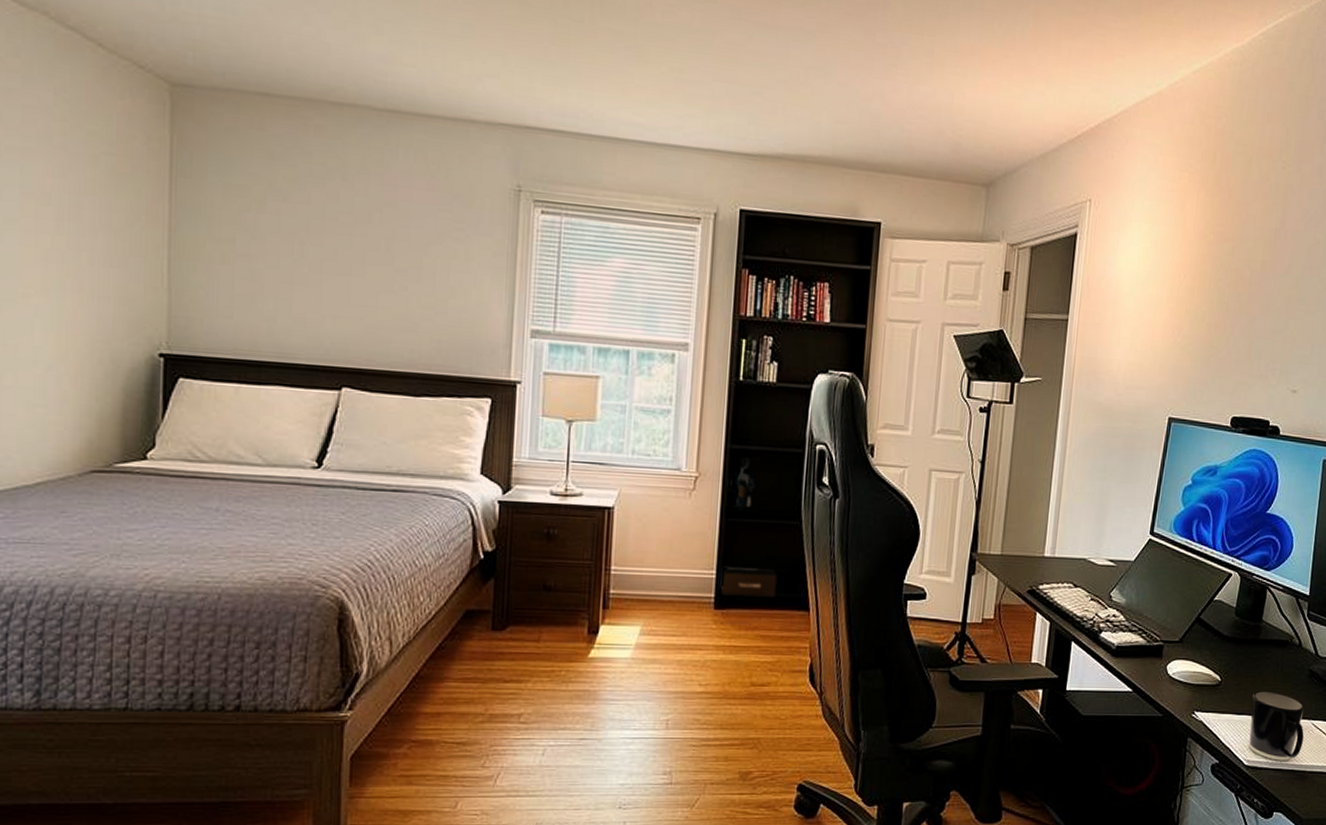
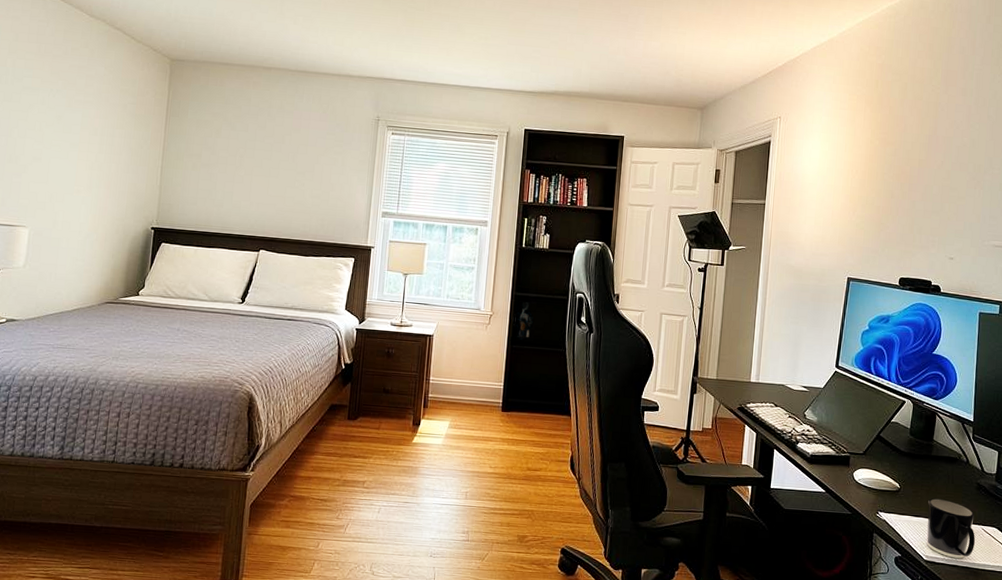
box: present [720,566,778,599] -> none [506,380,548,406]

